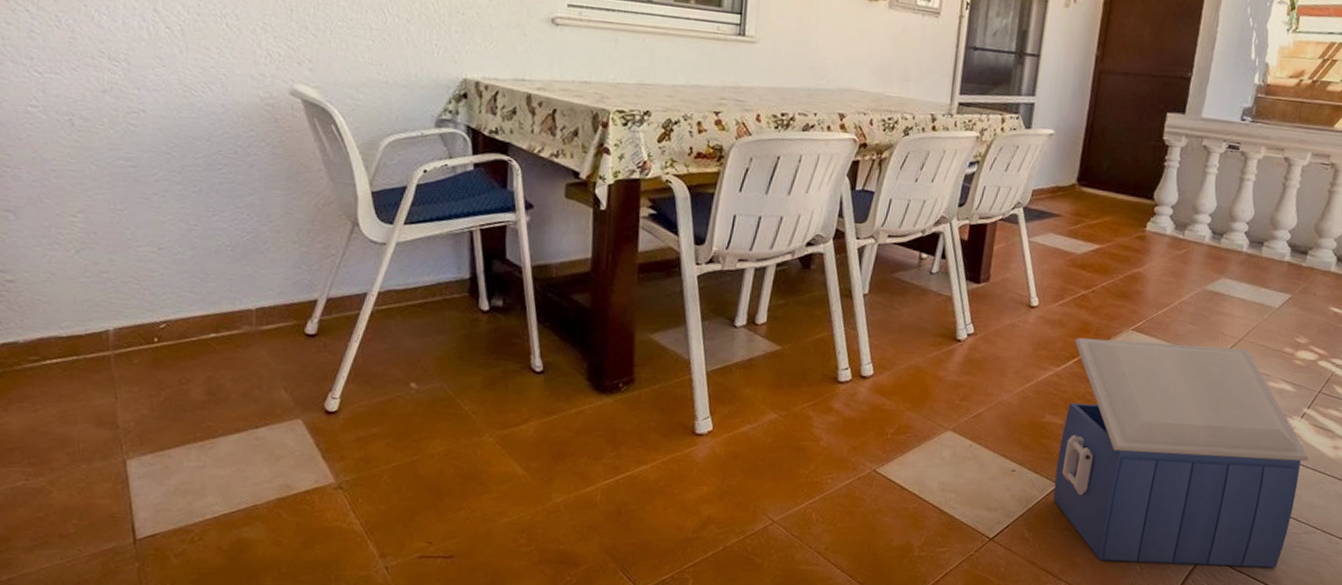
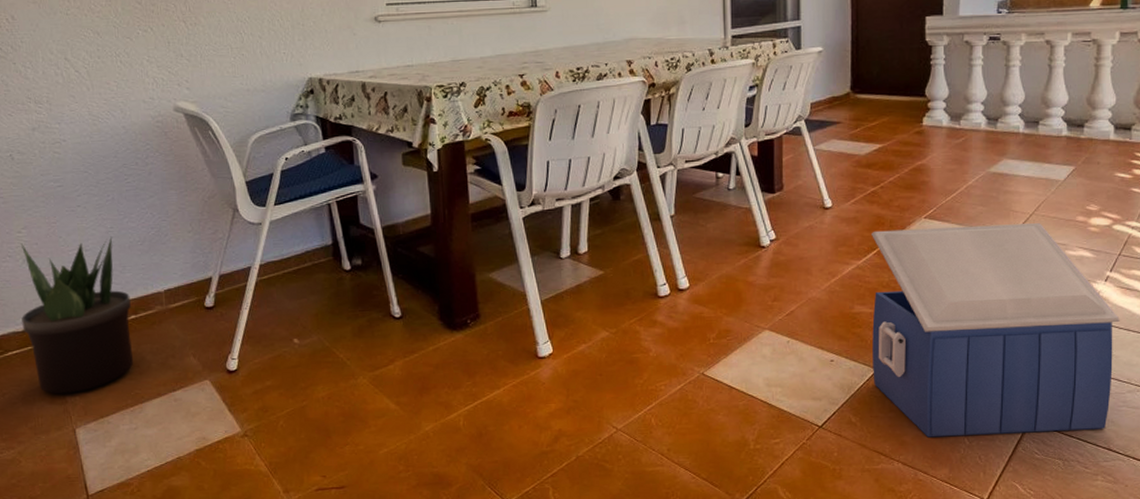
planter: none [68,230,212,418] -> present [20,236,134,394]

